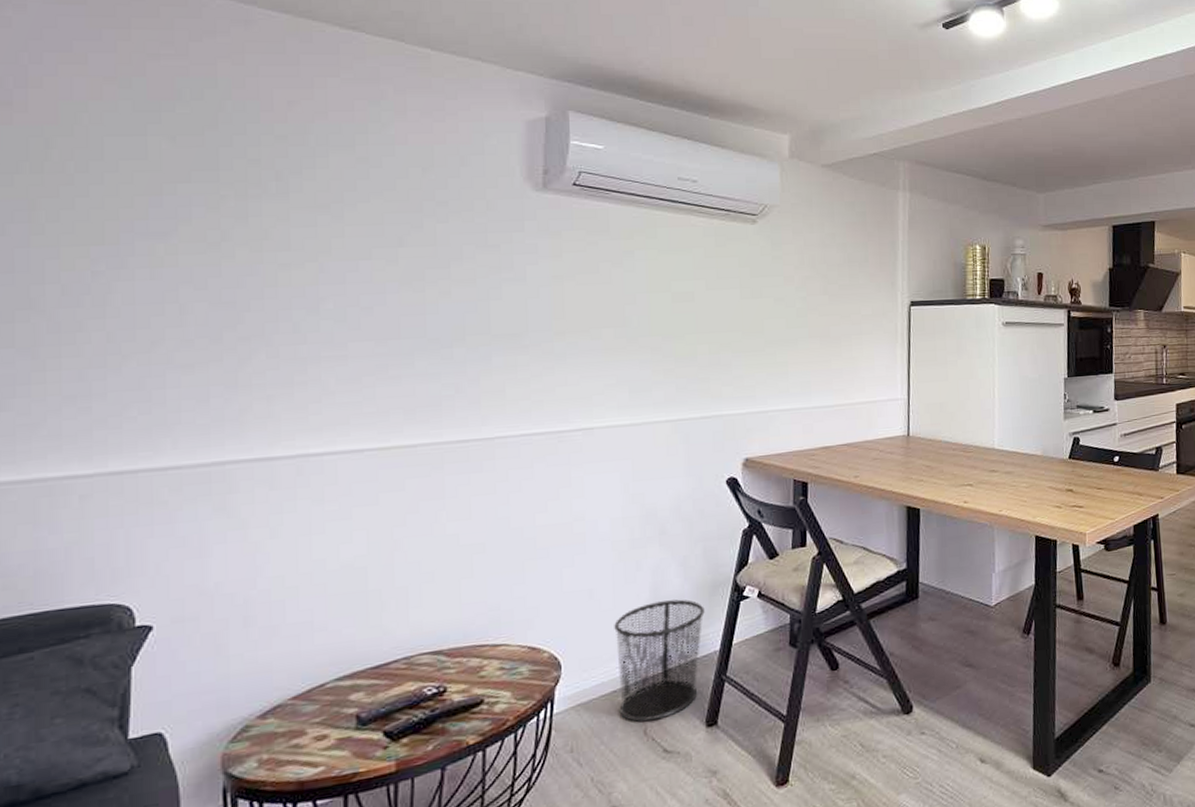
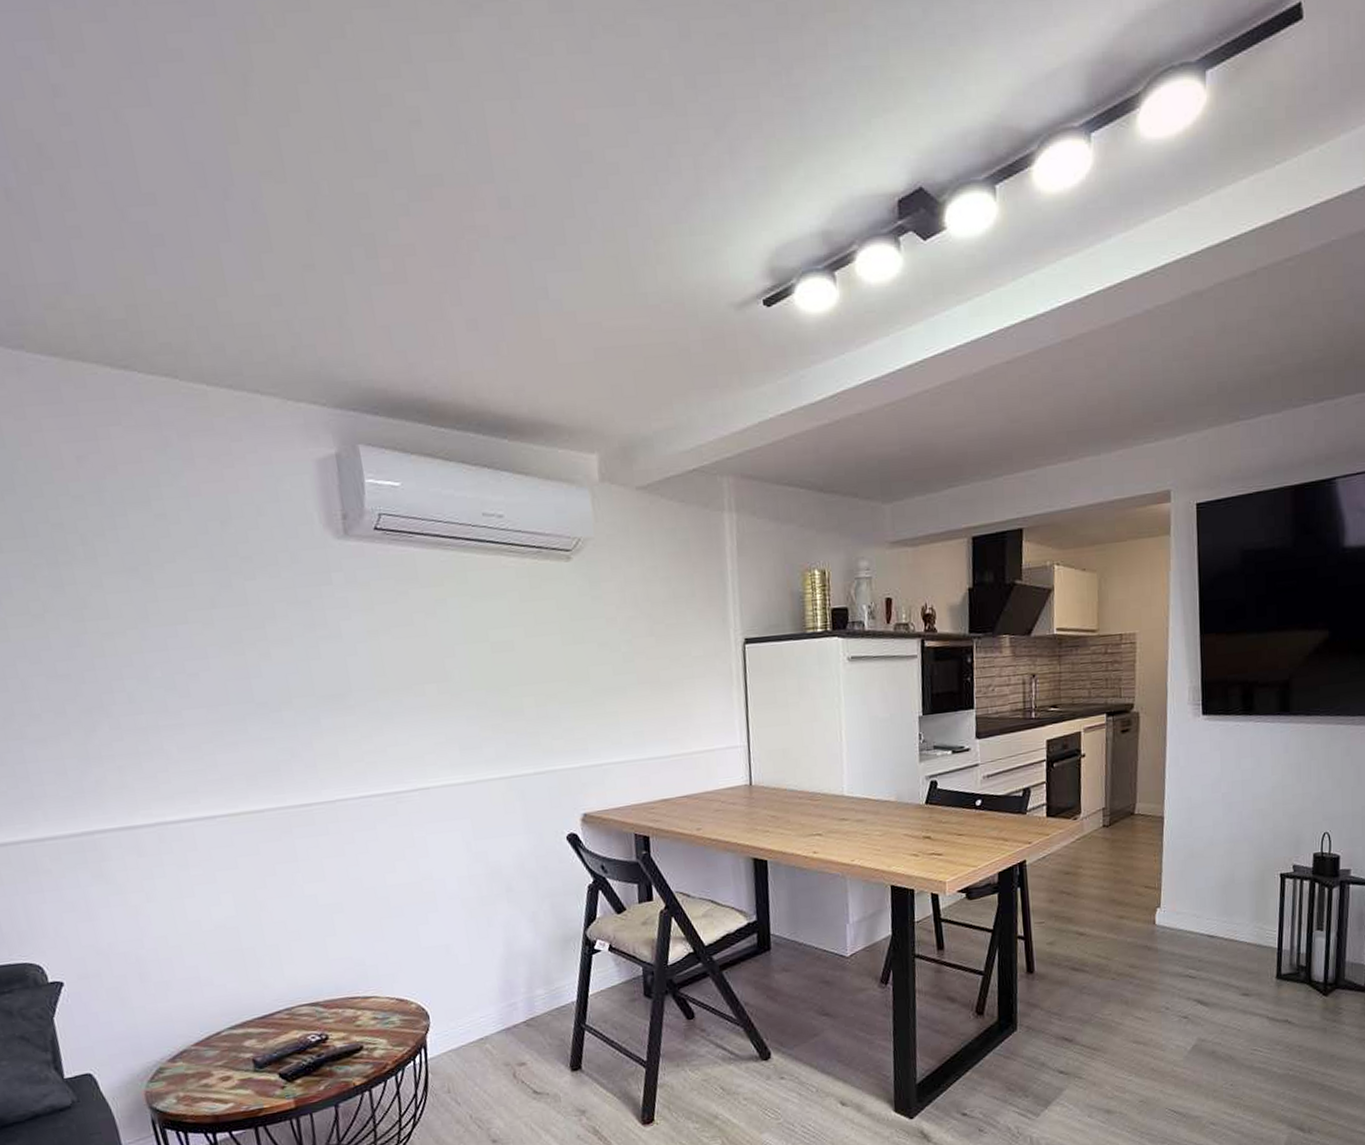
waste bin: present [614,599,705,722] -> none [473,953,559,1067]

